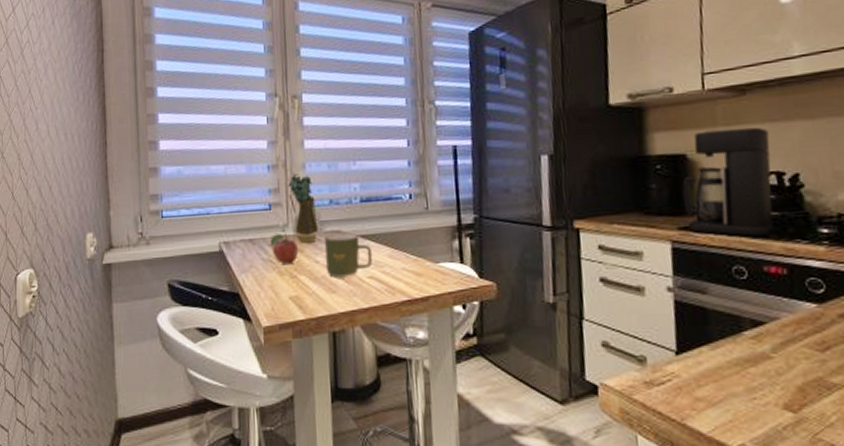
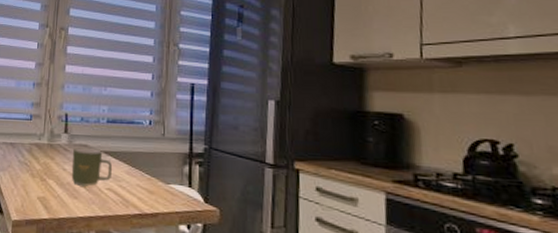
fruit: present [269,233,299,264] -> none [27,141,51,168]
vase: present [288,173,319,243] -> none [48,91,69,152]
coffee maker: present [682,127,774,237] -> none [398,95,487,199]

